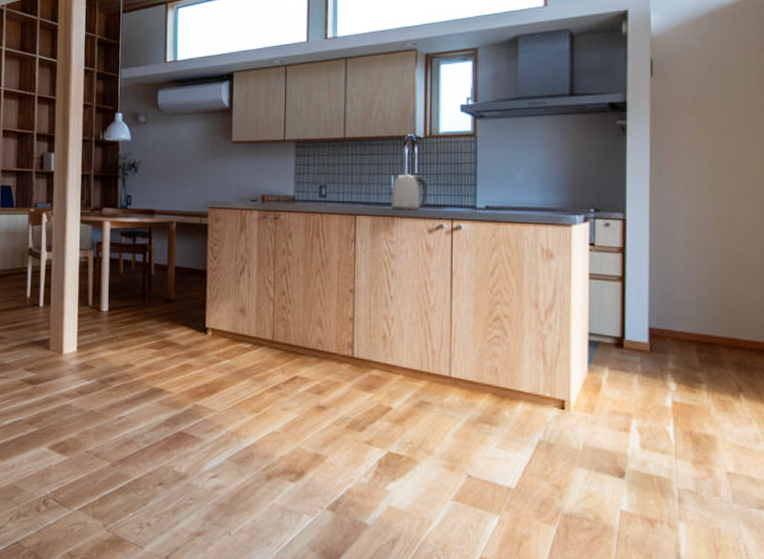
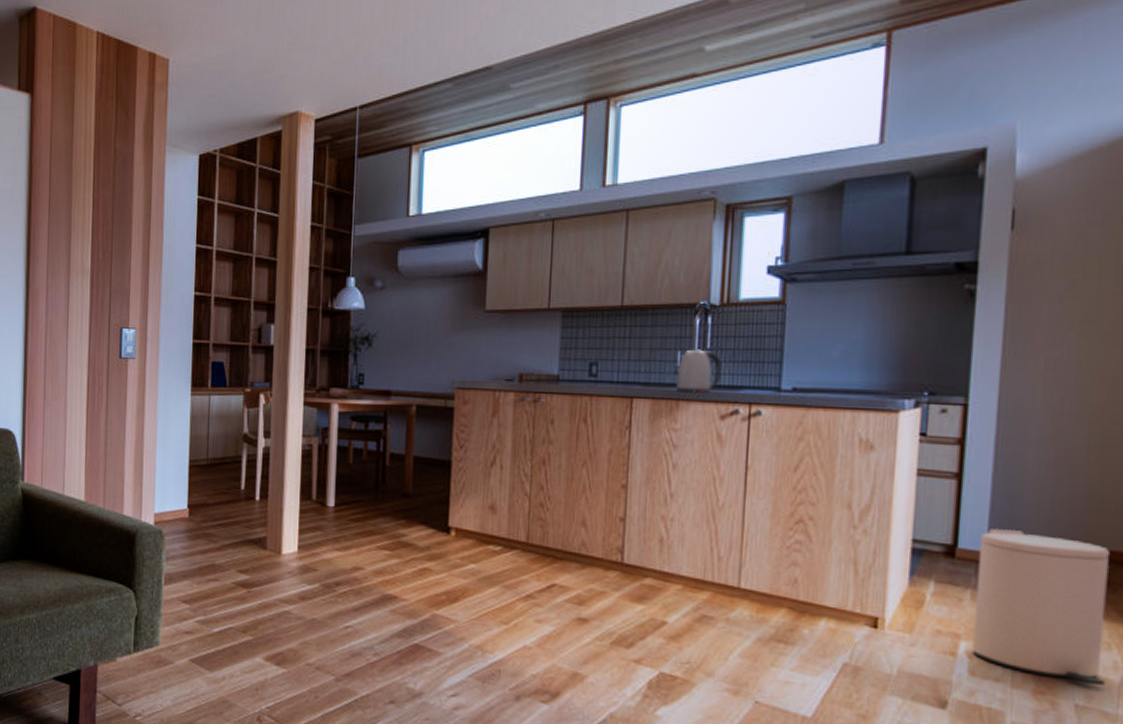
pedal bin: none [642,323,750,455] -> present [972,529,1110,685]

